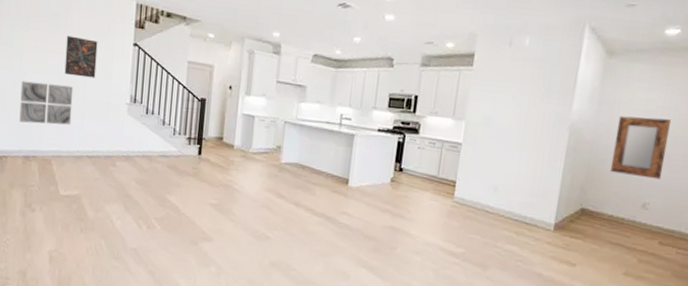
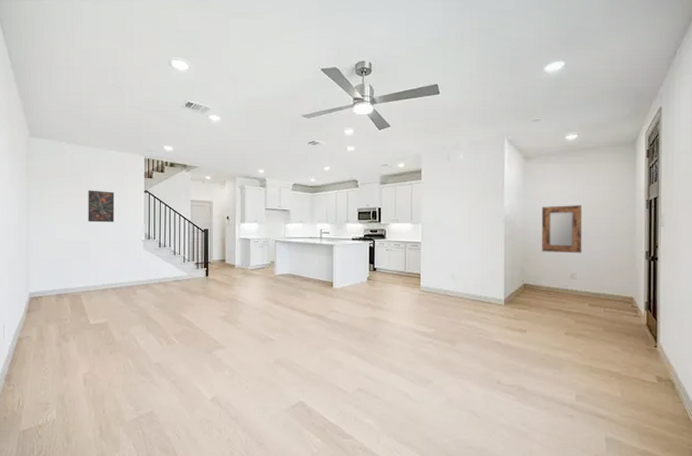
wall art: present [19,80,73,125] -> none [51,231,96,266]

